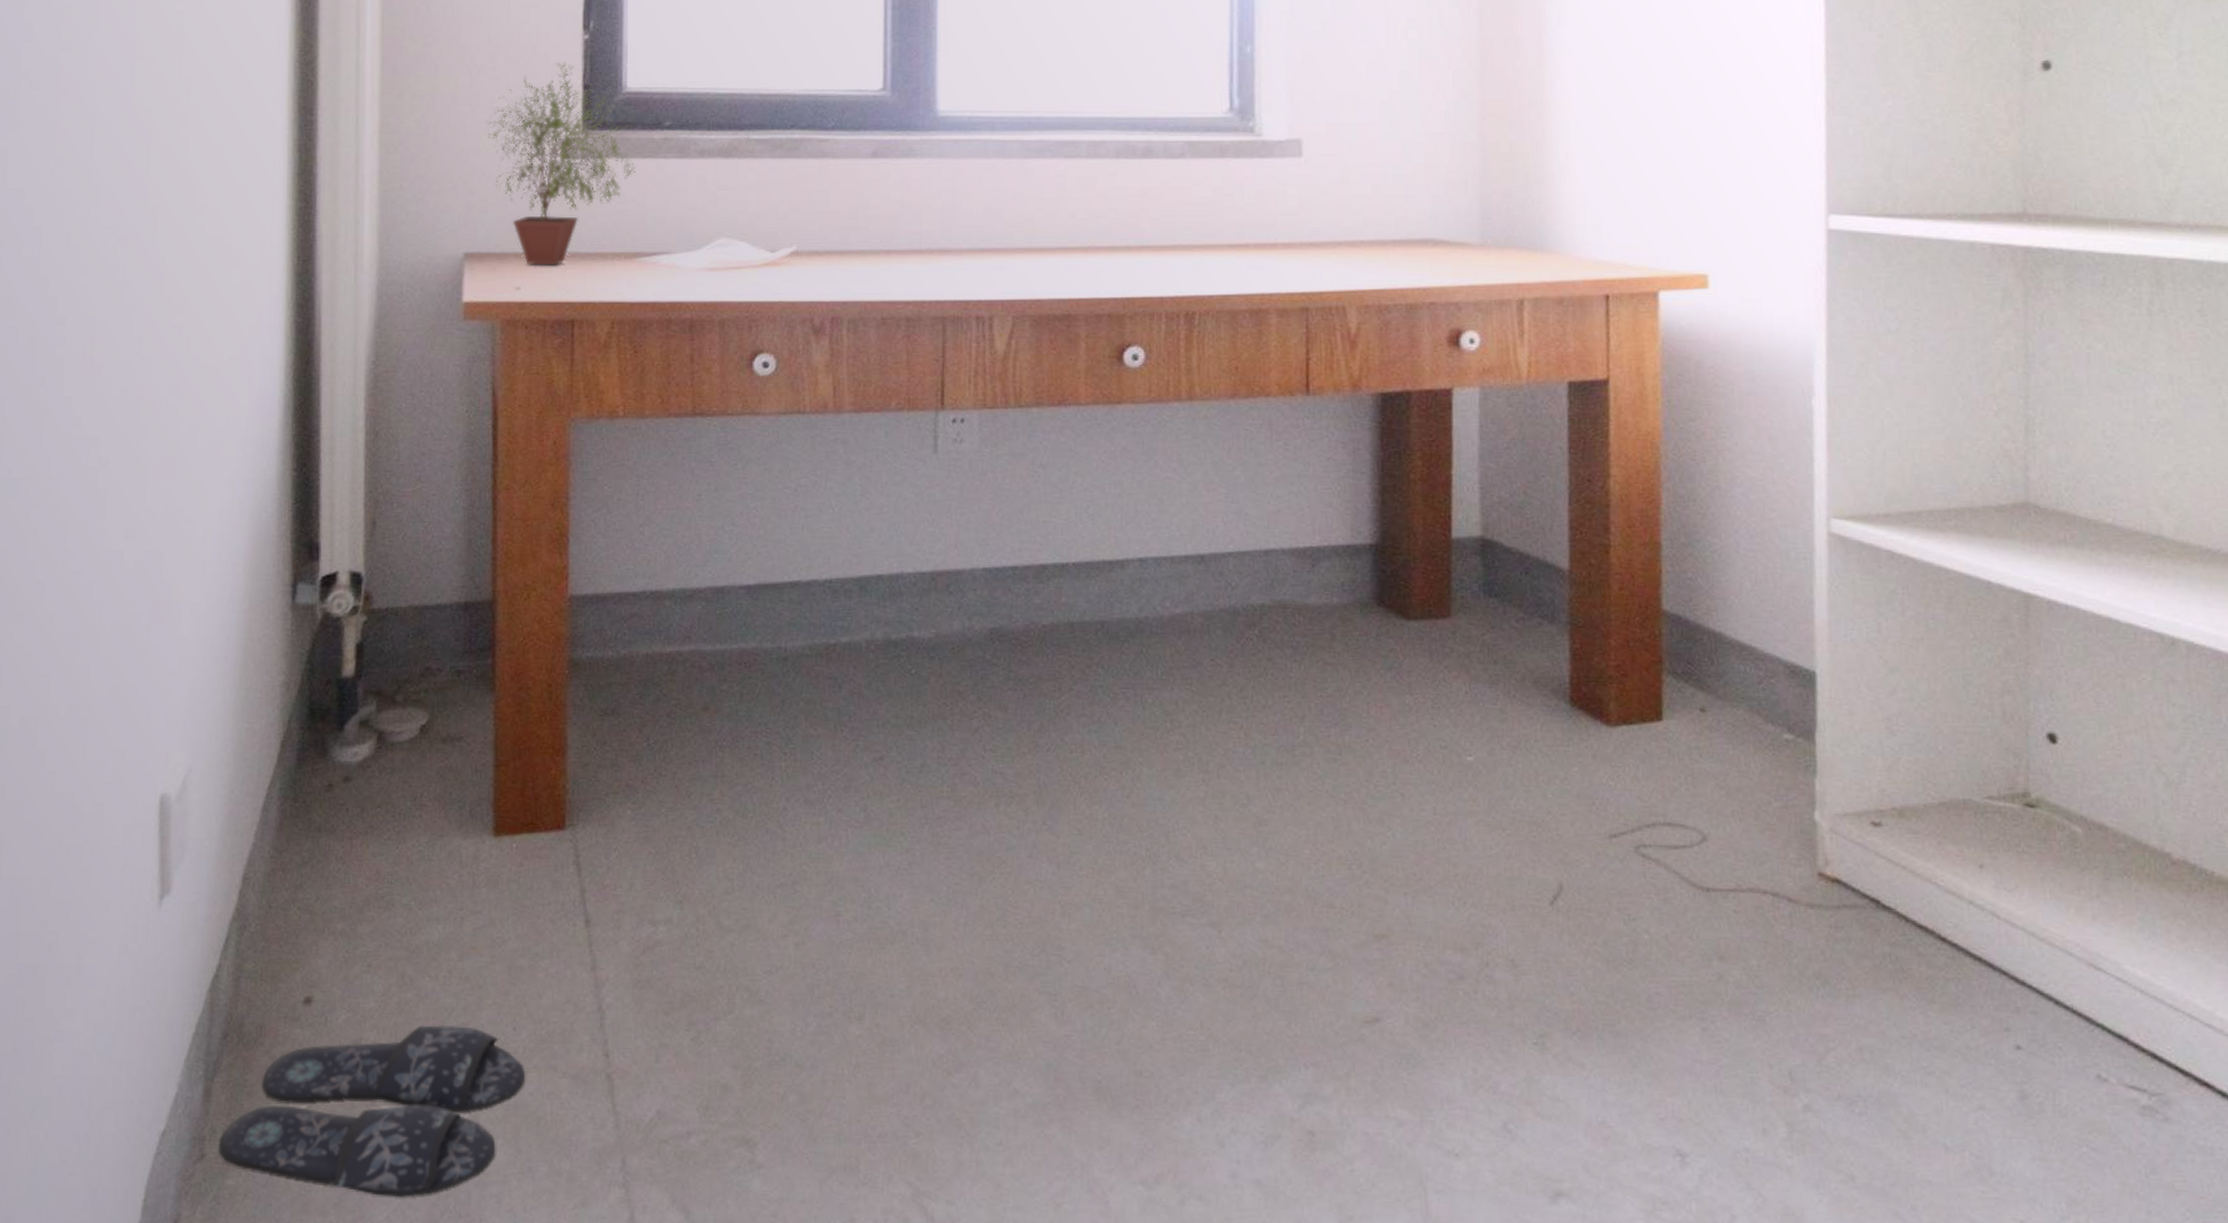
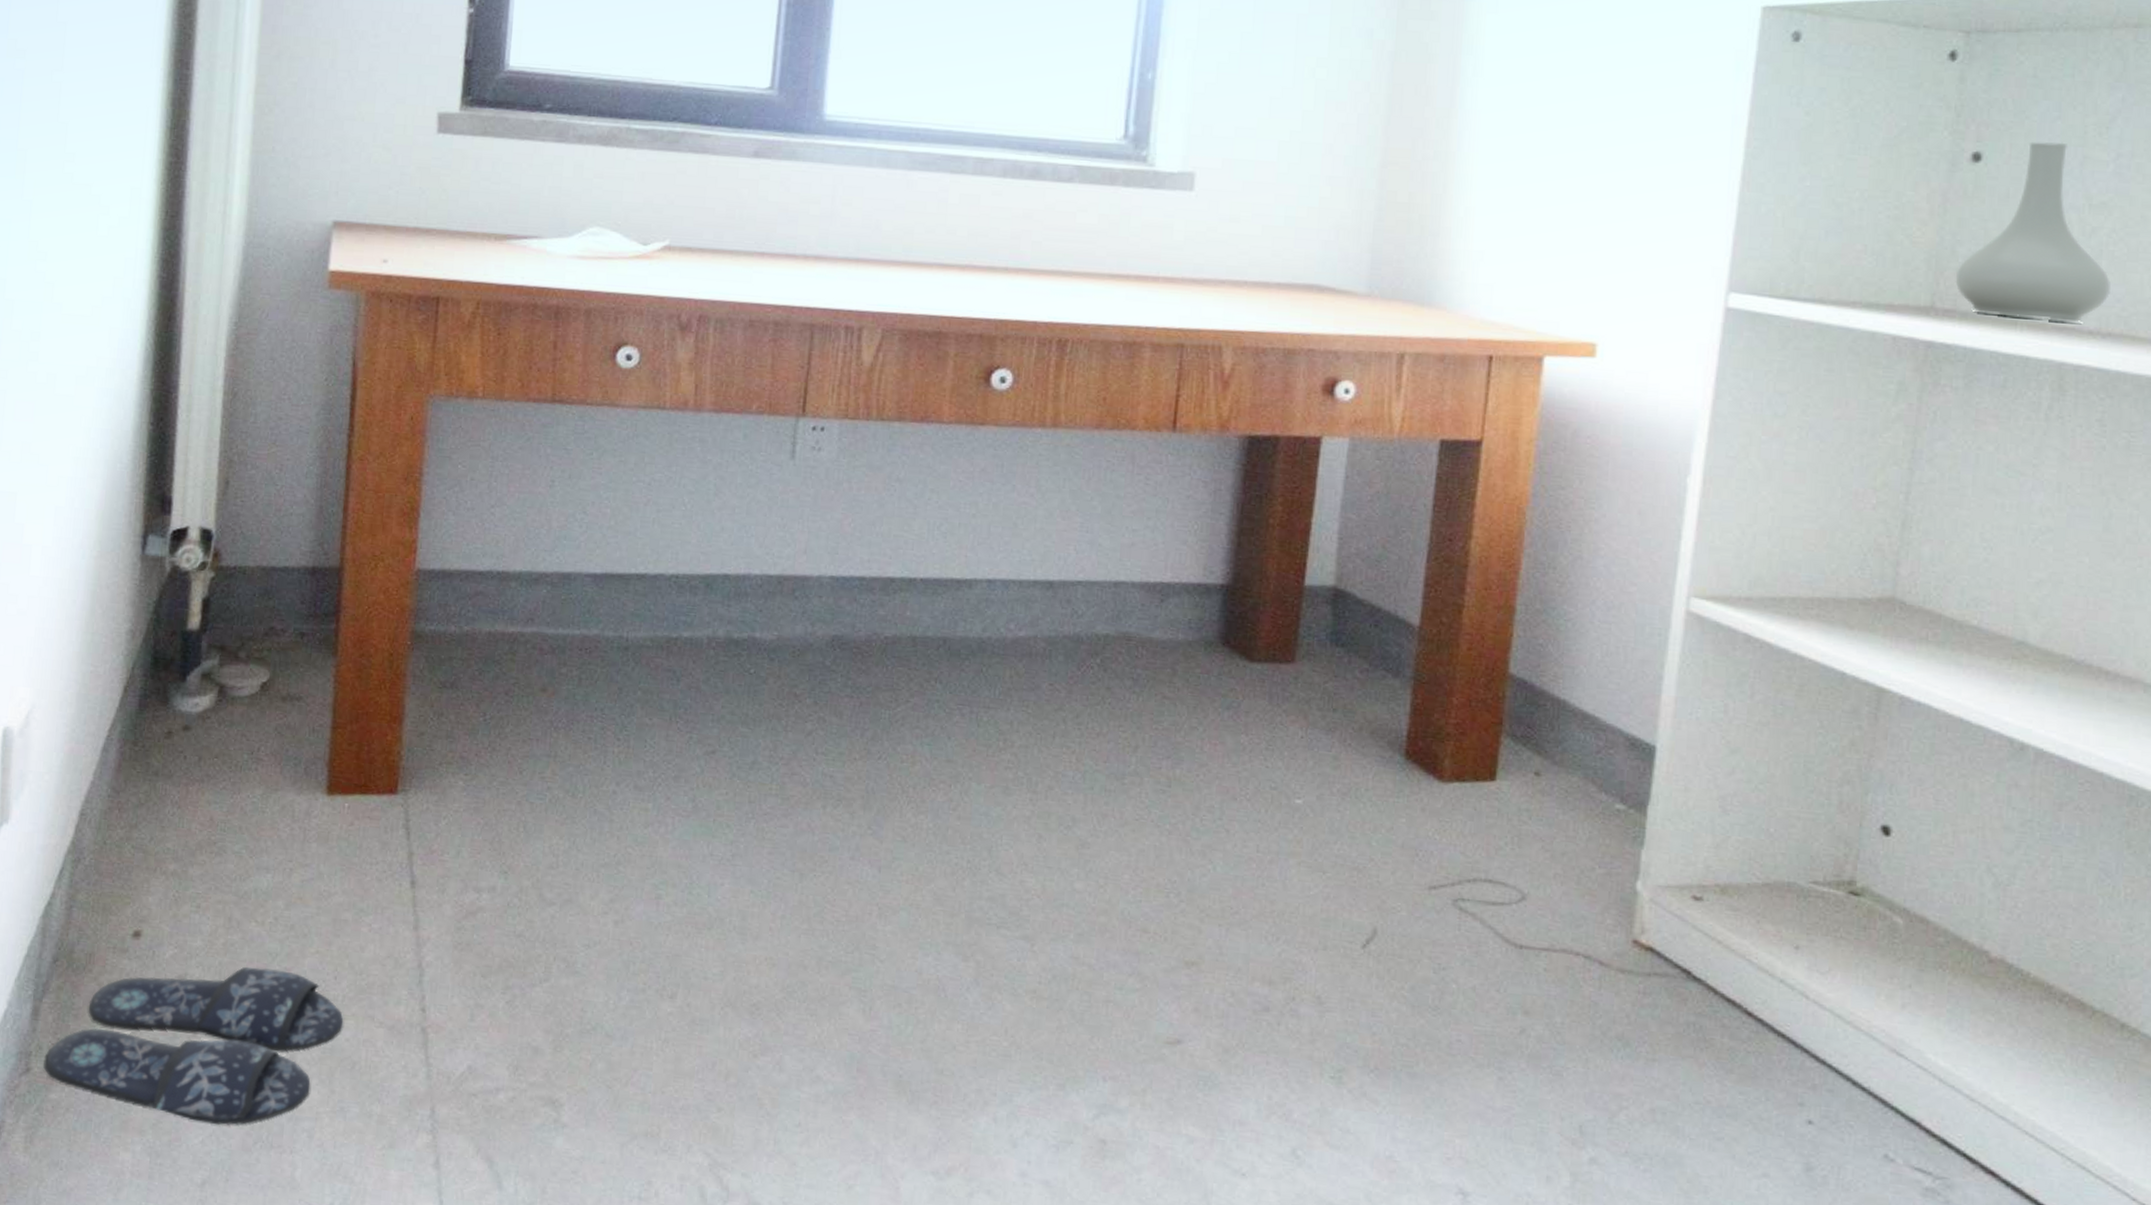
potted plant: present [487,63,636,266] -> none [364,35,512,241]
decorative vase: none [2042,45,2192,218] -> present [1955,141,2111,323]

